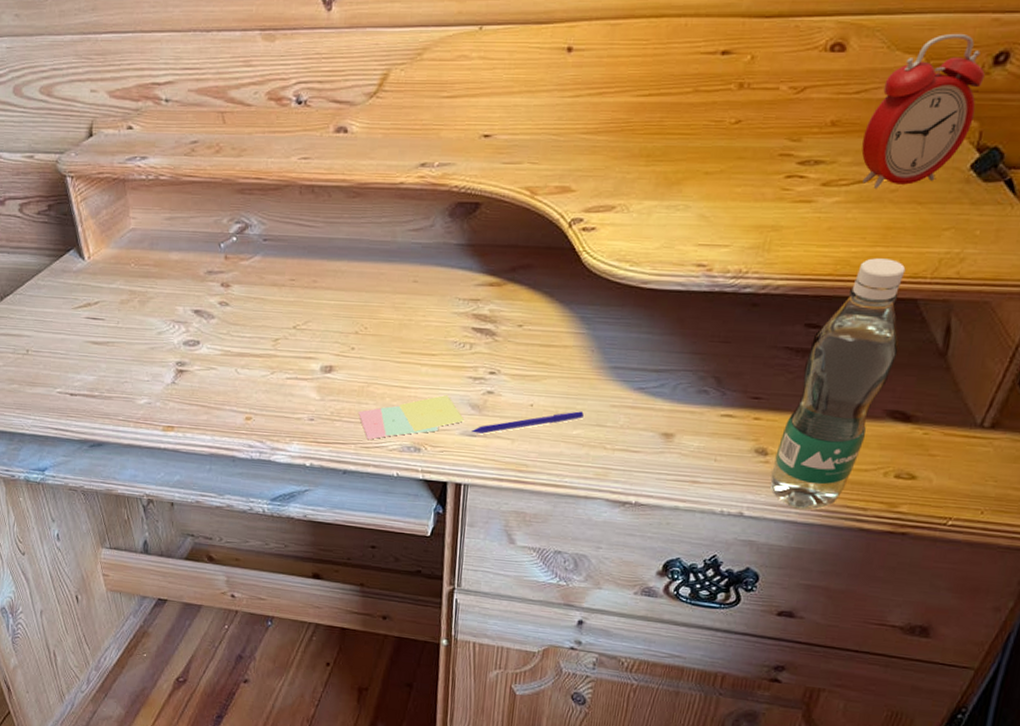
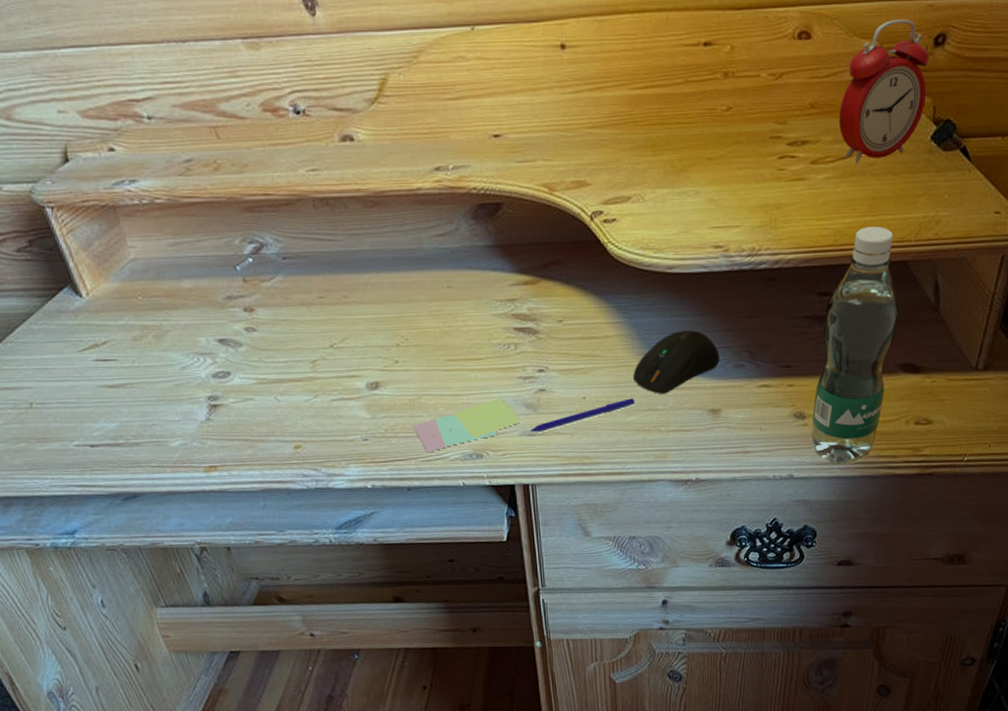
computer mouse: none [586,348,683,411] -> present [633,330,720,394]

